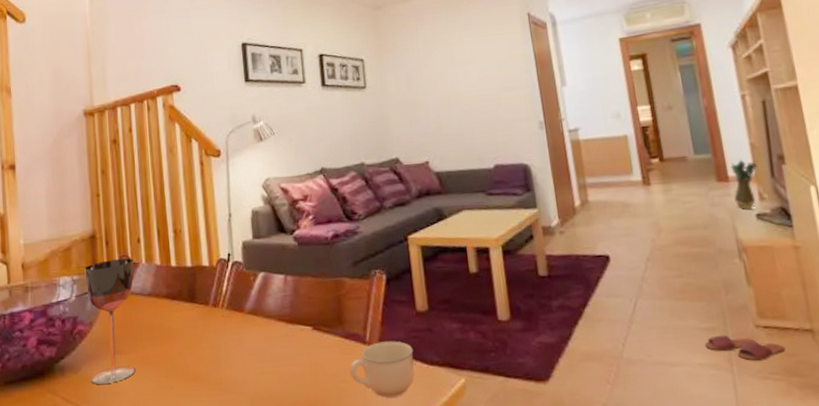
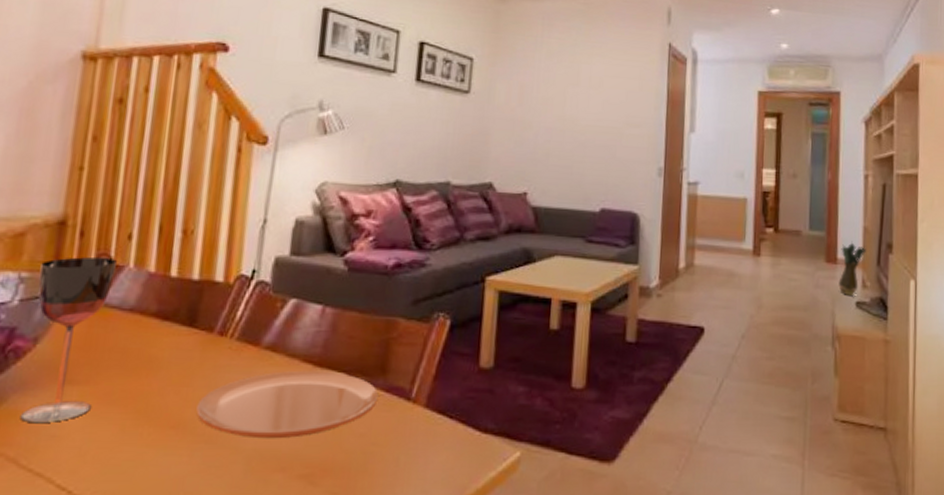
plate: none [207,326,340,384] -> present [196,370,379,439]
cup: present [349,341,415,398] -> none [383,400,467,468]
slippers: present [704,334,786,361] -> none [782,426,858,456]

